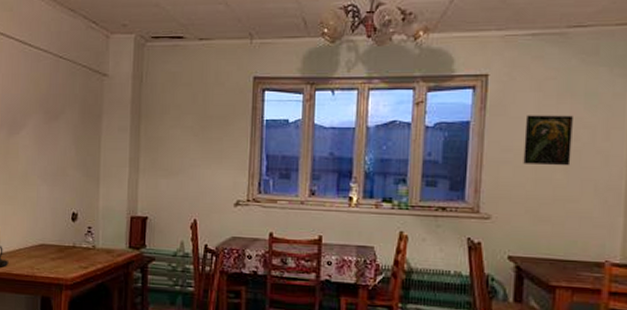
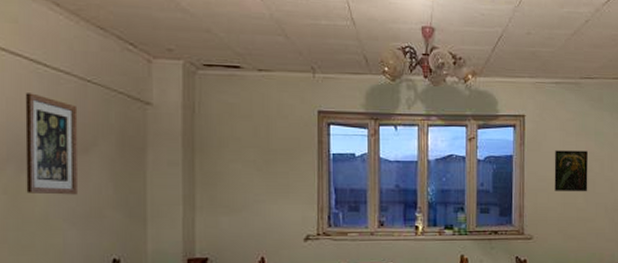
wall art: none [13,69,52,156] -> present [25,93,78,195]

